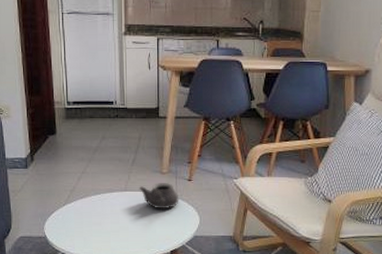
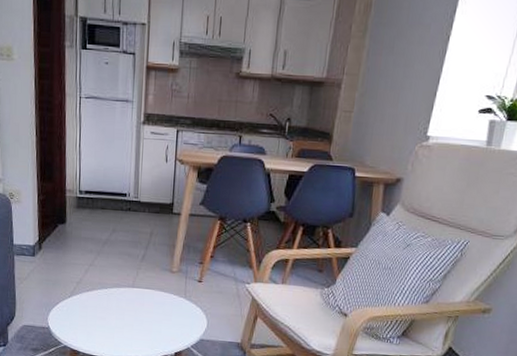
teapot: present [139,182,179,209] -> none [146,281,188,310]

